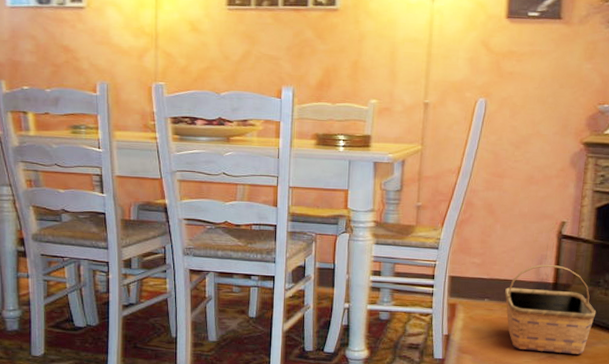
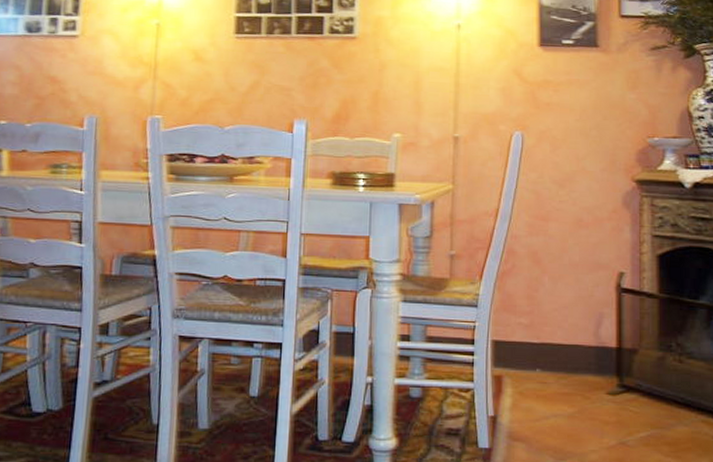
basket: present [505,265,597,354] -> none [560,325,672,440]

